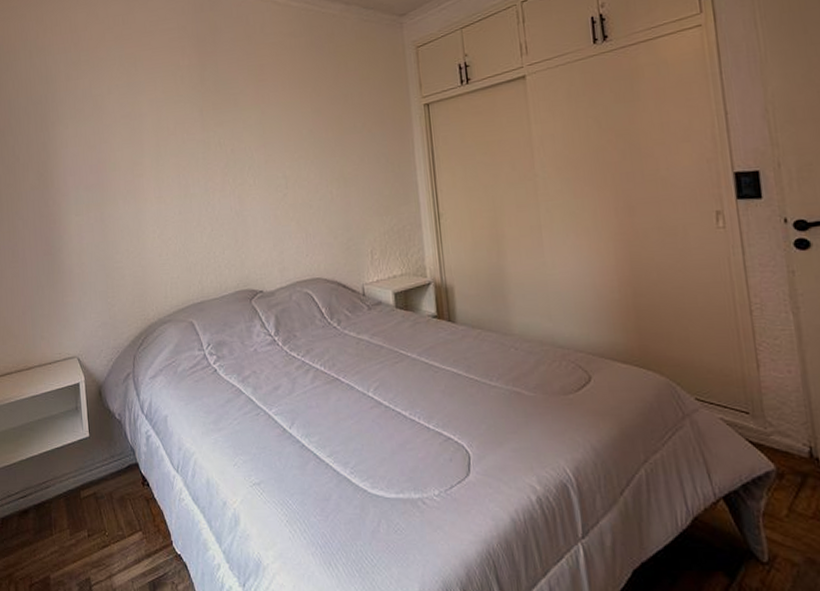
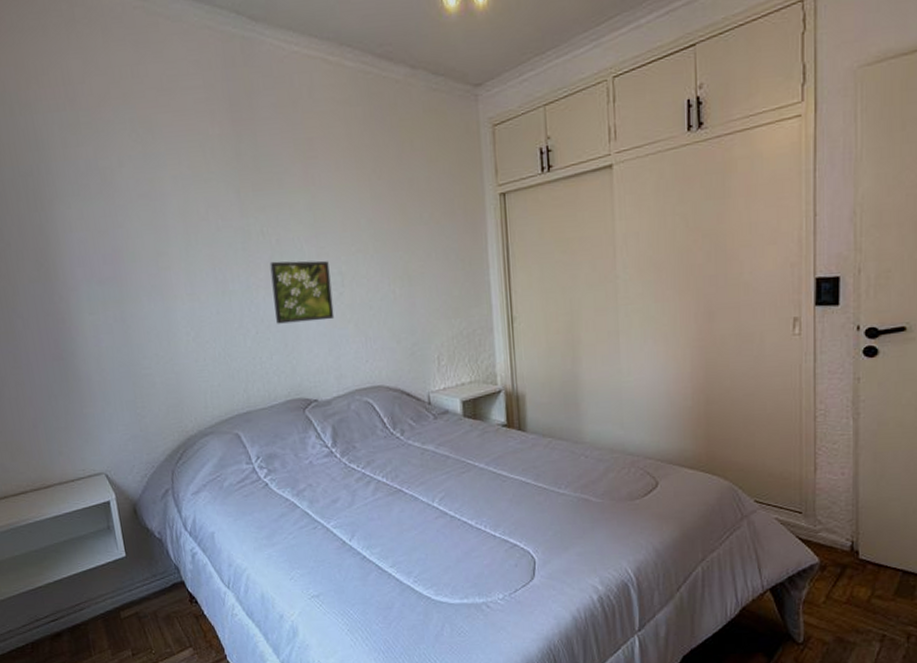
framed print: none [225,166,279,222] -> present [269,260,335,324]

